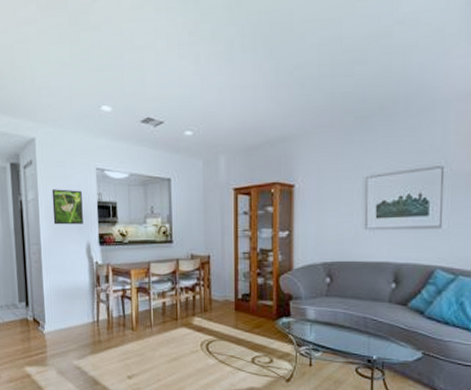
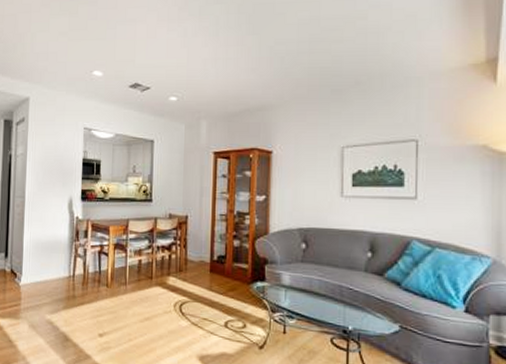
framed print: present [51,189,83,225] -> none [39,145,69,180]

